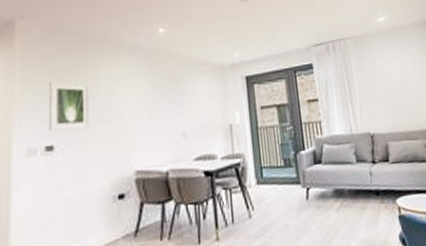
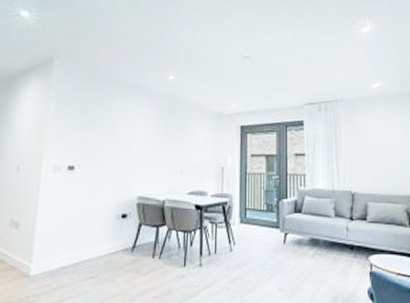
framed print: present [49,81,90,132] -> none [72,112,108,156]

